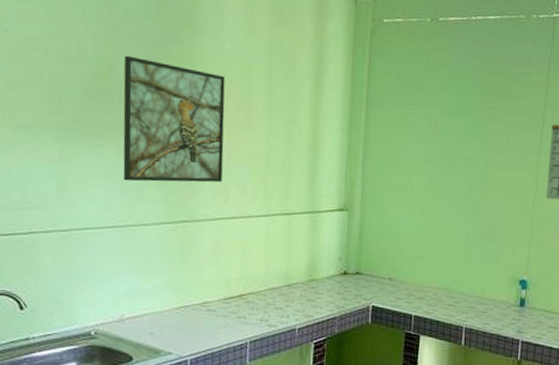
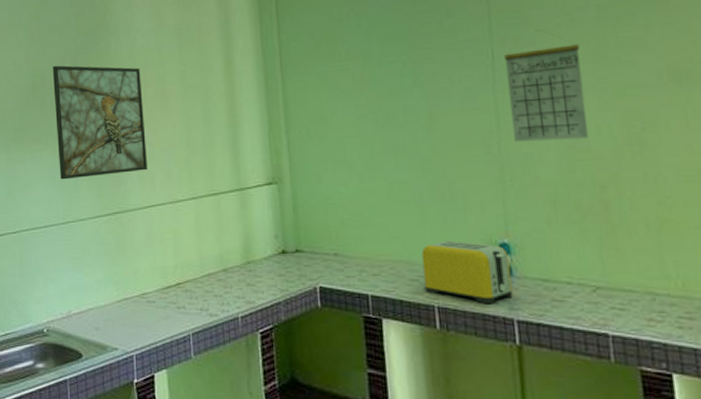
toaster: none [458,274,525,328] -> present [421,240,513,305]

